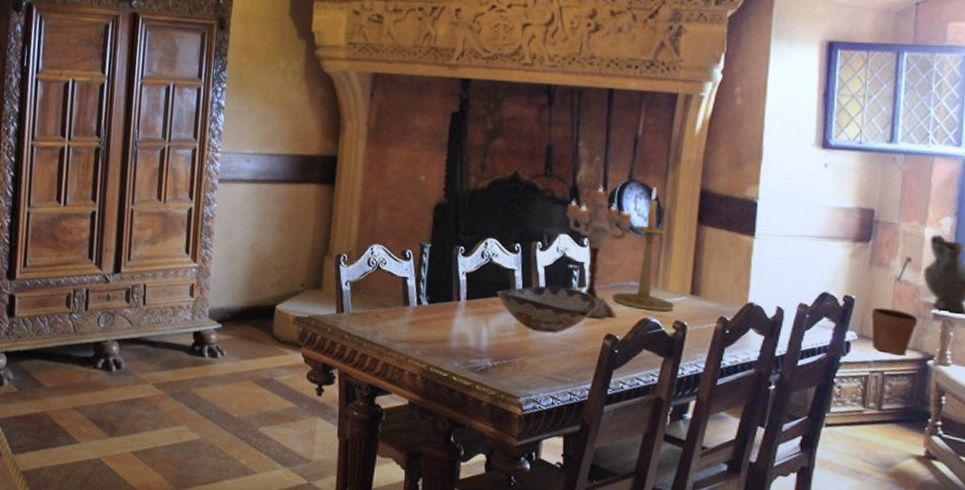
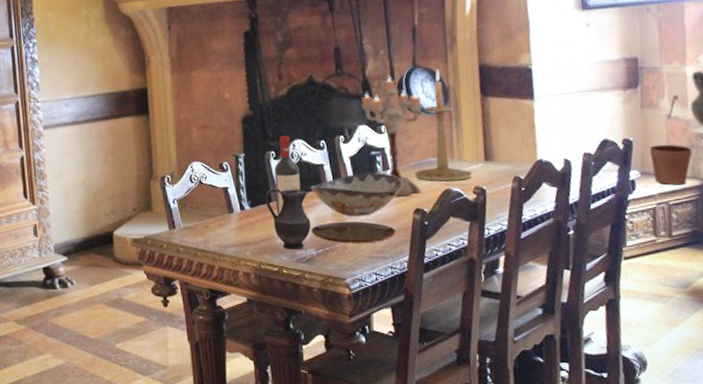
pitcher: none [445,286,493,358] -> present [265,188,311,250]
wine bottle: none [456,232,488,317] -> present [273,136,301,216]
plate: none [490,333,582,363] -> present [311,221,396,244]

